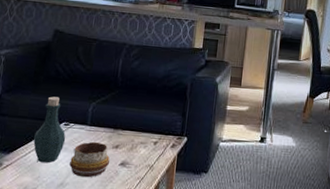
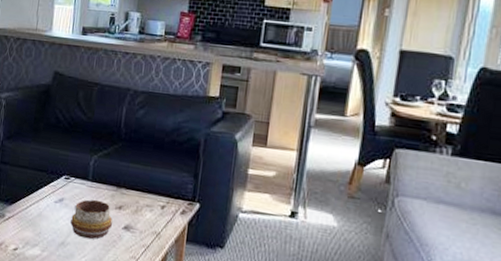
bottle: present [33,96,66,163] -> none [34,146,67,219]

